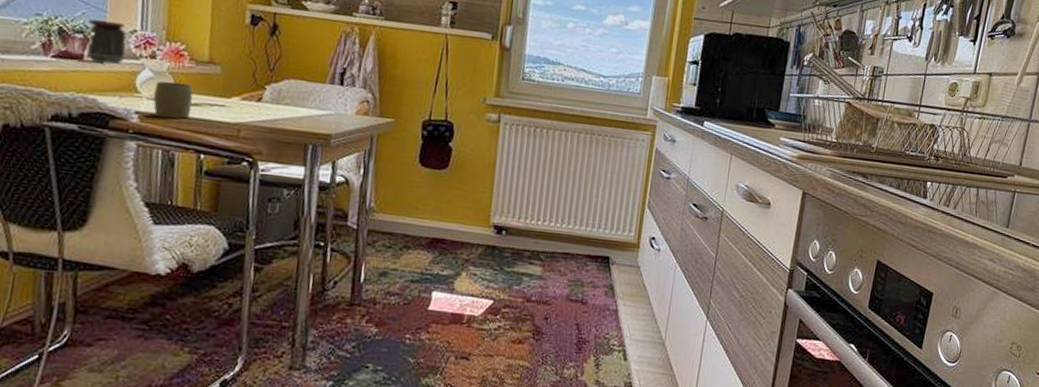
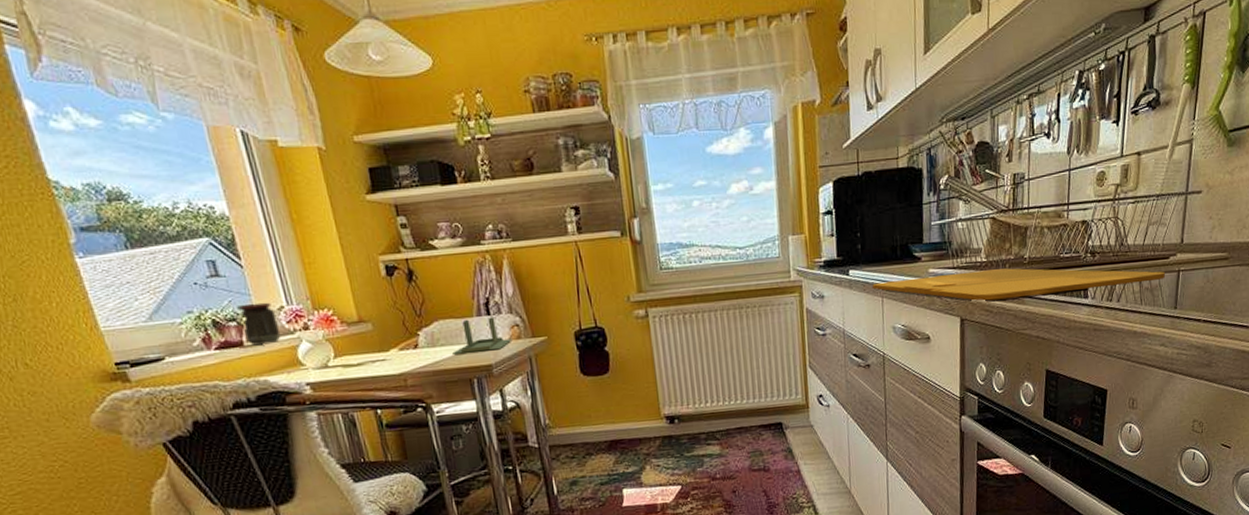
mug: present [153,81,193,119] -> none [316,346,357,384]
napkin holder: none [295,84,359,122] -> present [452,317,513,355]
cutting board: none [724,139,1002,197] -> present [872,268,1166,301]

